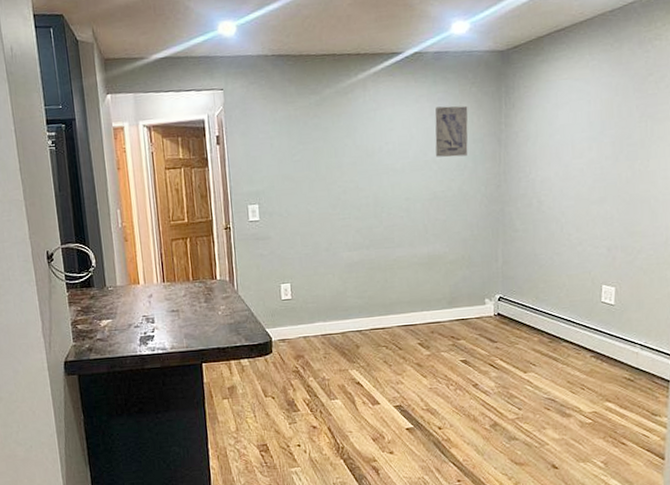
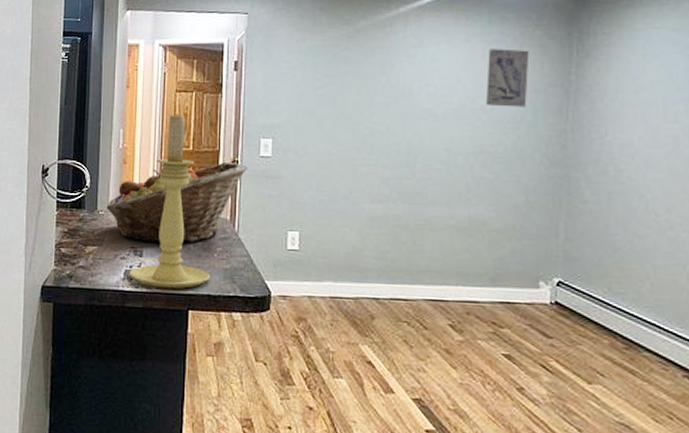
fruit basket: none [114,229,240,309] -> present [106,163,248,242]
candle holder: none [144,189,218,348] -> present [129,113,211,288]

